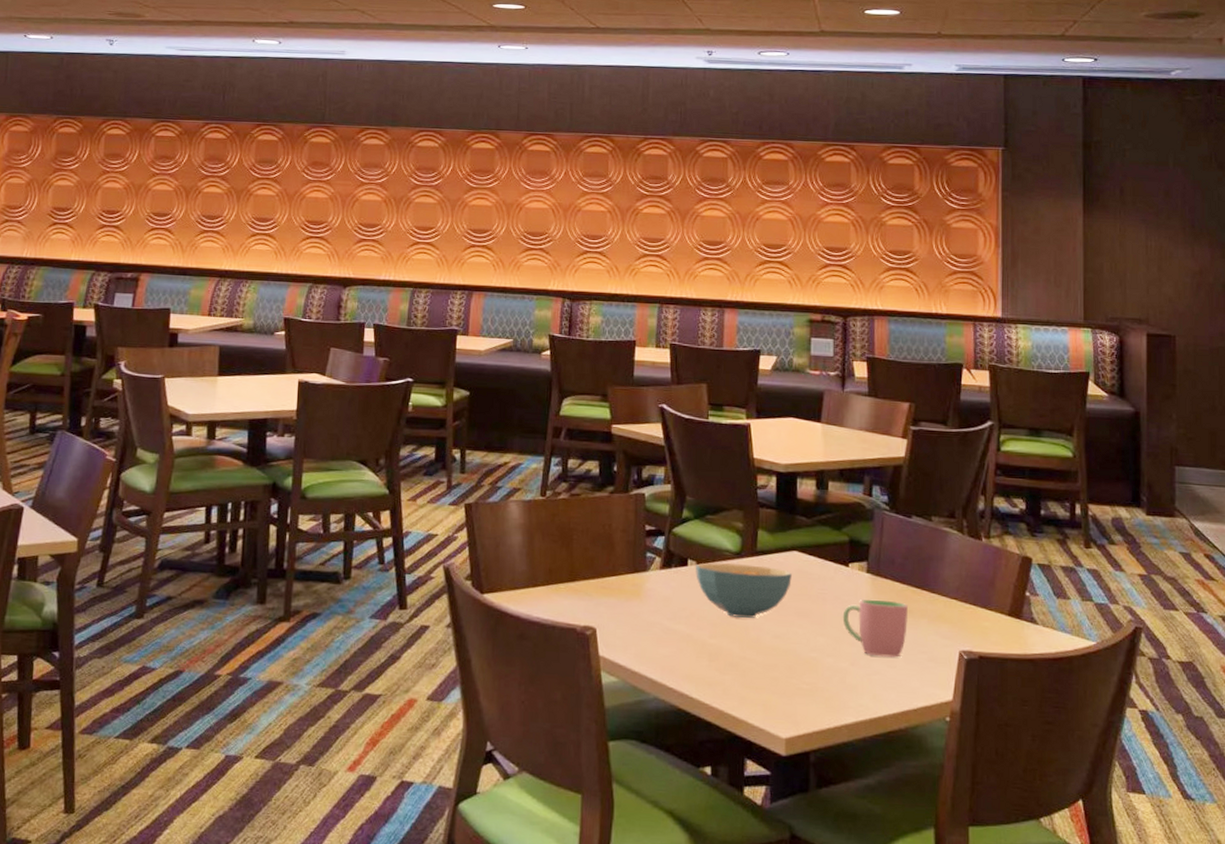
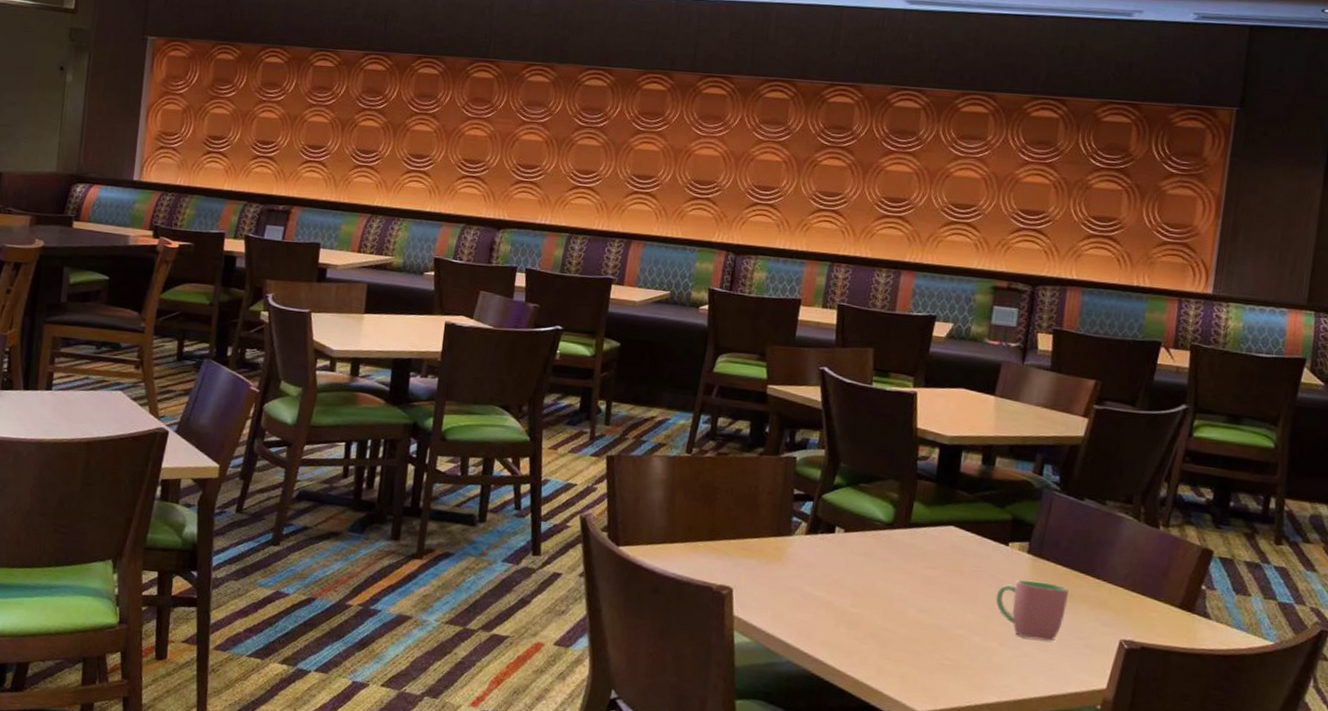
cereal bowl: present [696,563,792,618] -> none [842,531,946,591]

